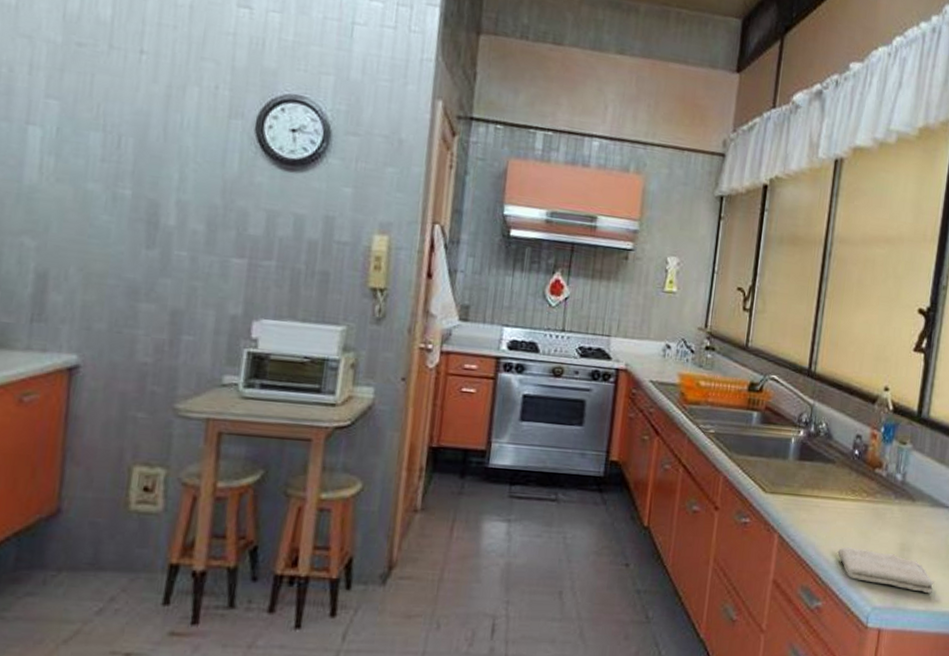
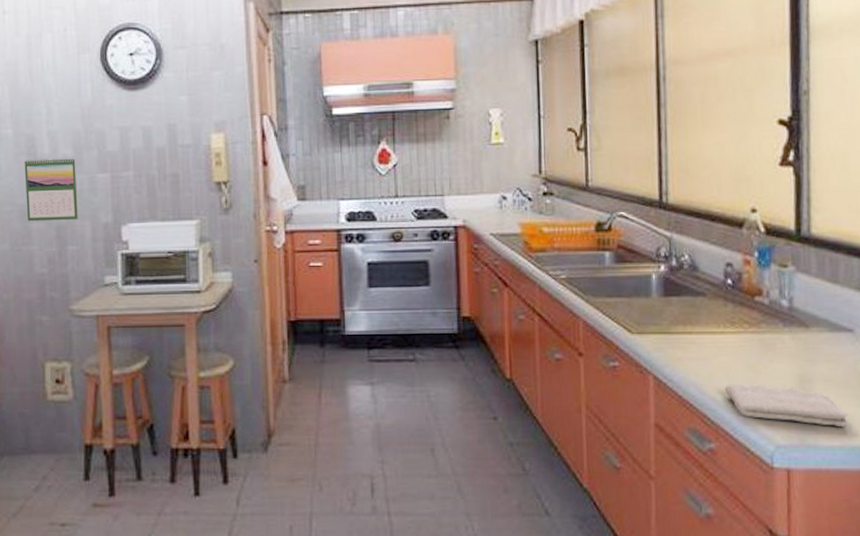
calendar: none [135,228,208,307] -> present [24,157,79,222]

